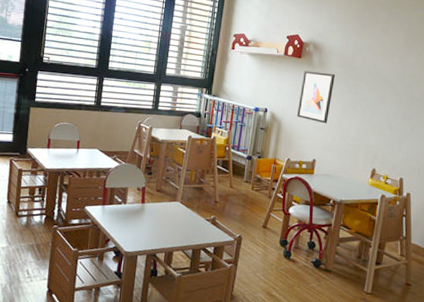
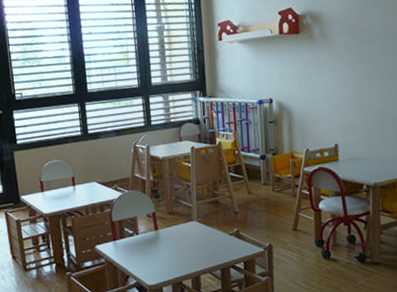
wall art: present [296,70,335,124] -> none [305,44,344,102]

